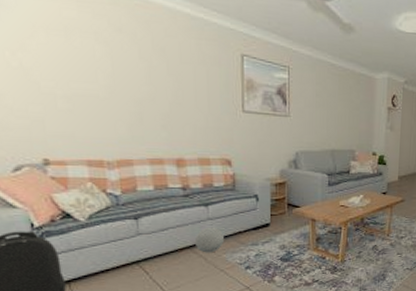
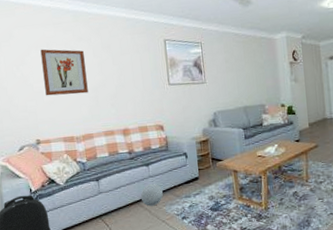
wall art: none [53,33,129,106] -> present [40,49,88,96]

